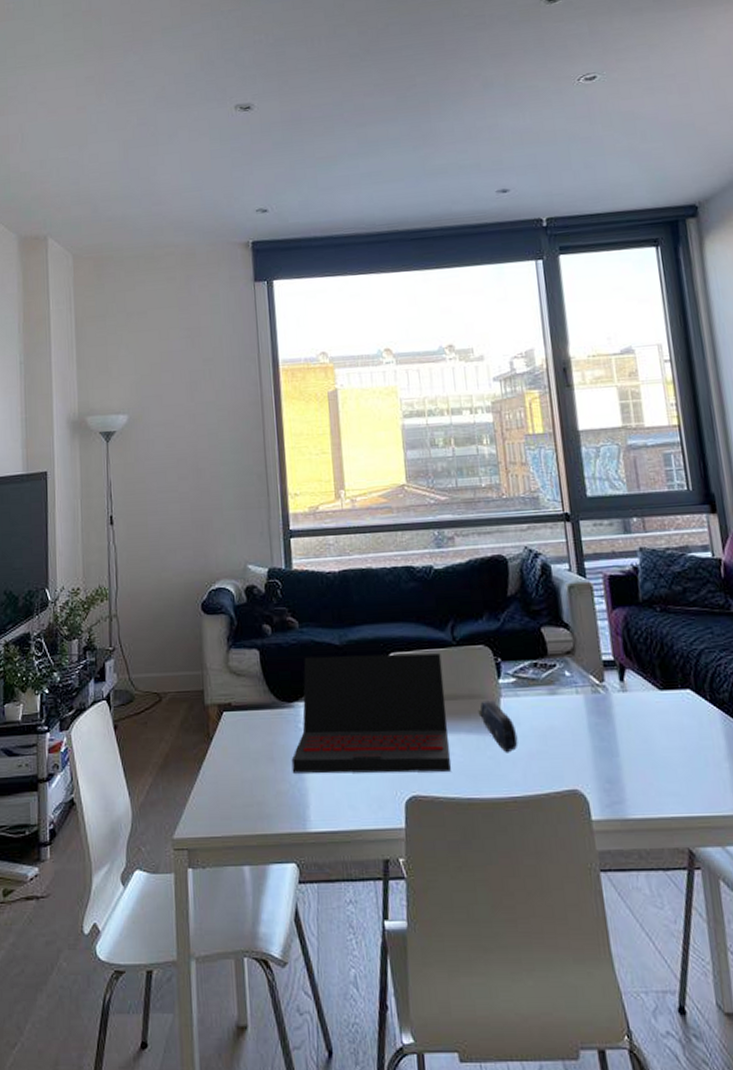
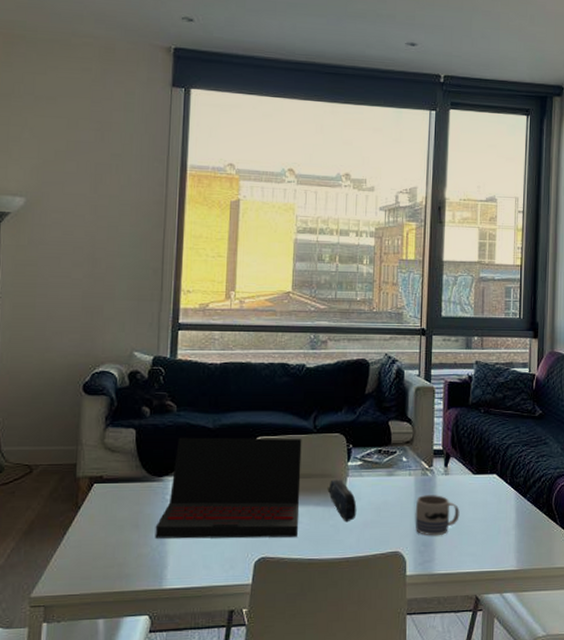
mug: none [590,717,650,770] -> present [415,495,460,536]

